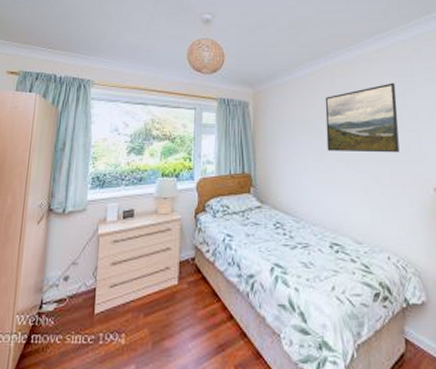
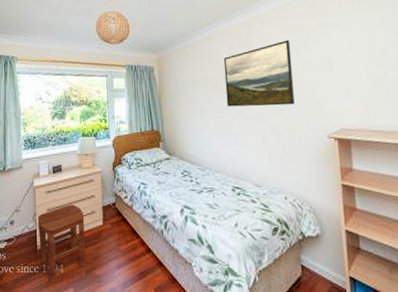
stool: none [97,257,156,356] -> present [37,204,86,282]

